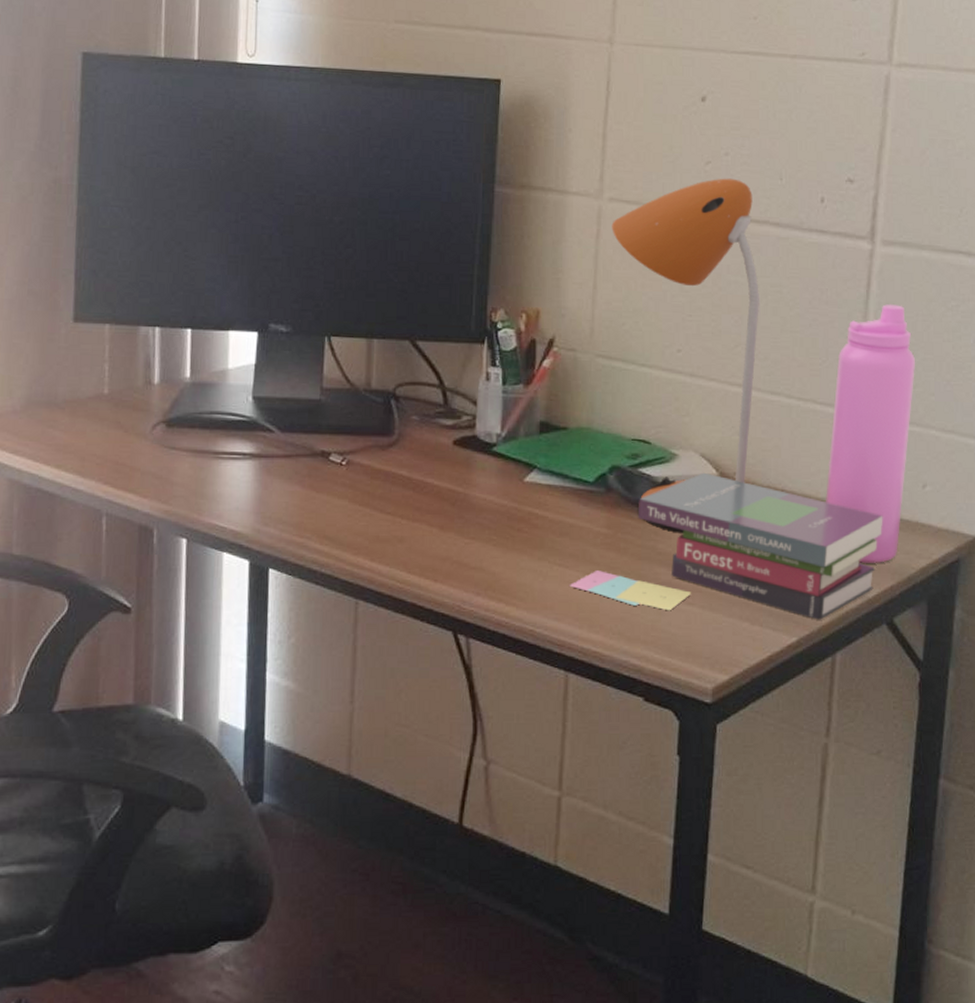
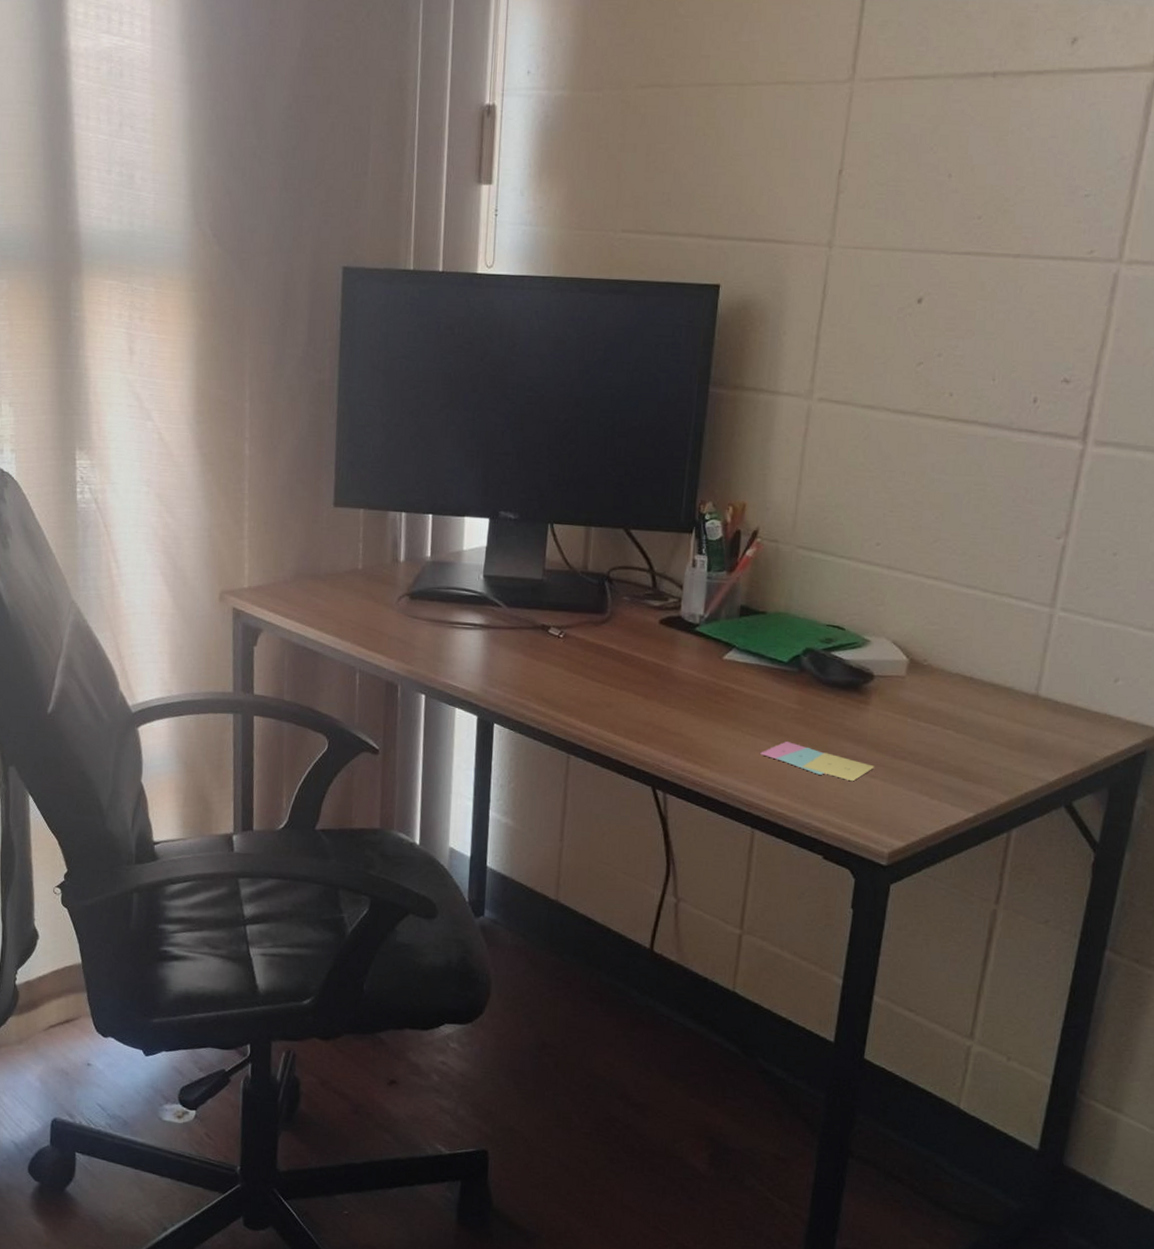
desk lamp: present [612,178,759,533] -> none [819,379,963,713]
books: present [637,472,883,620] -> none [827,658,1071,799]
water bottle: present [826,303,916,564] -> none [1014,503,1120,751]

